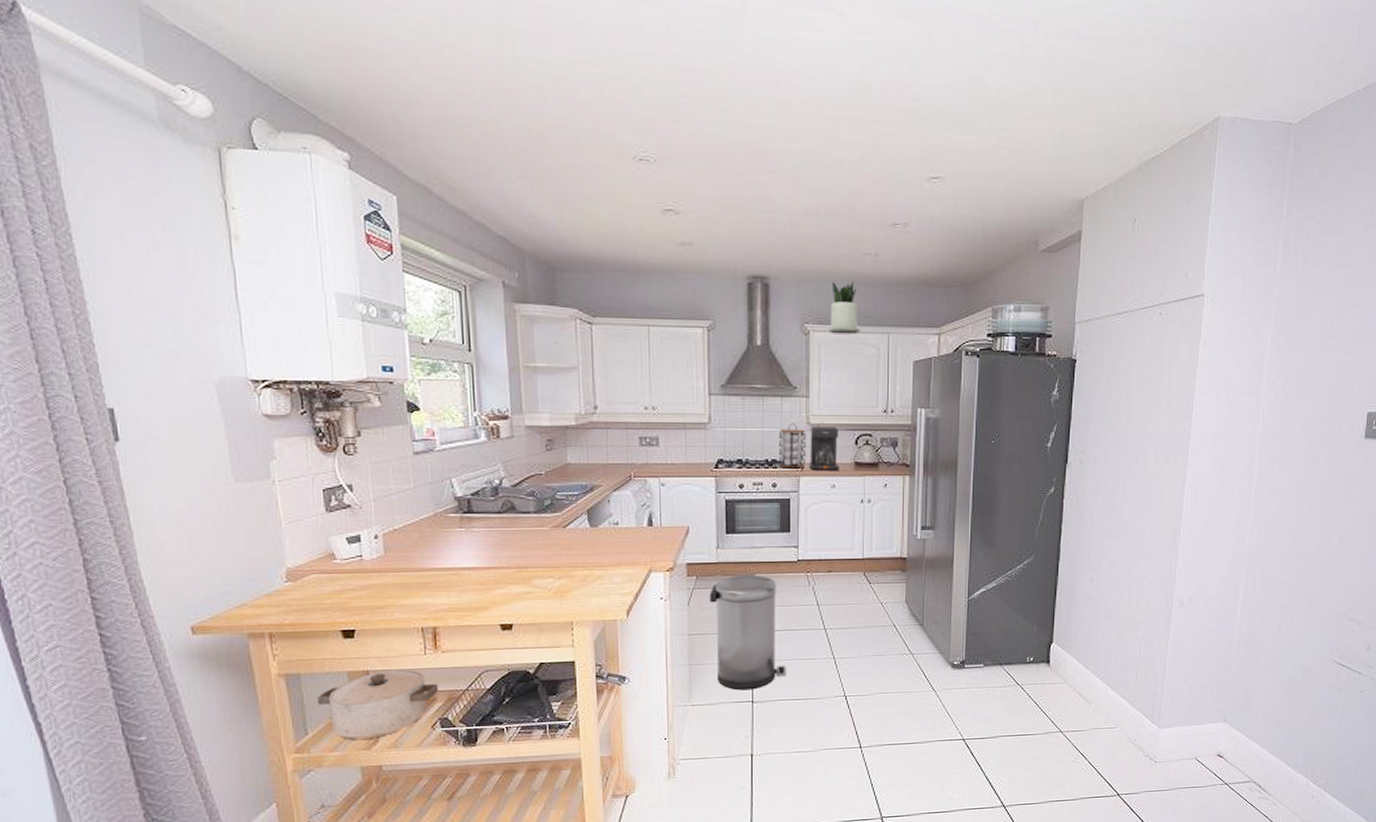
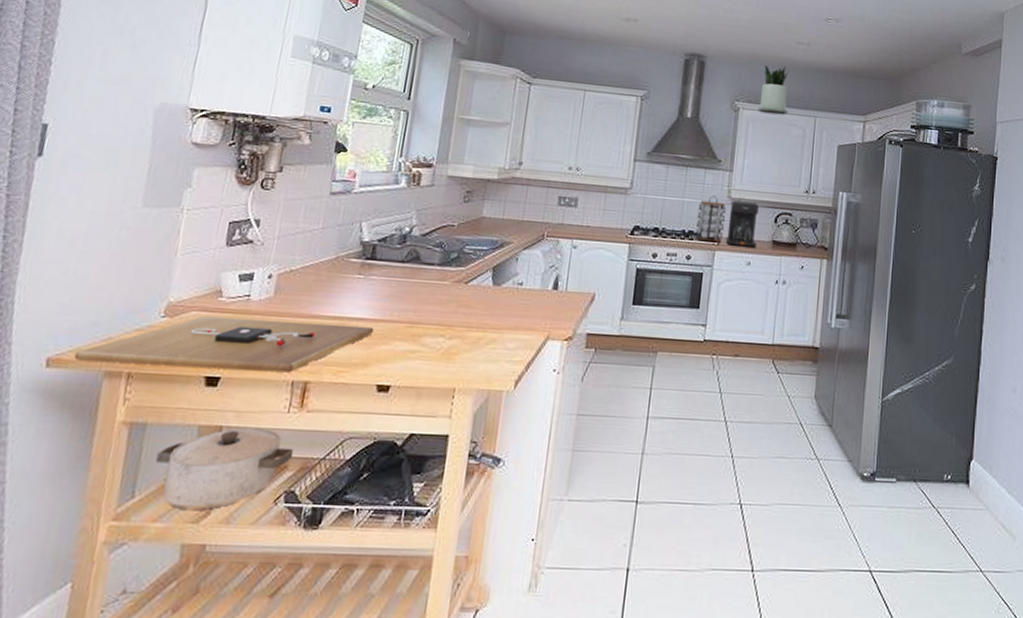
cutting board: none [215,574,487,626] -> present [73,315,375,373]
pedal bin: present [709,574,787,691] -> none [601,351,679,487]

